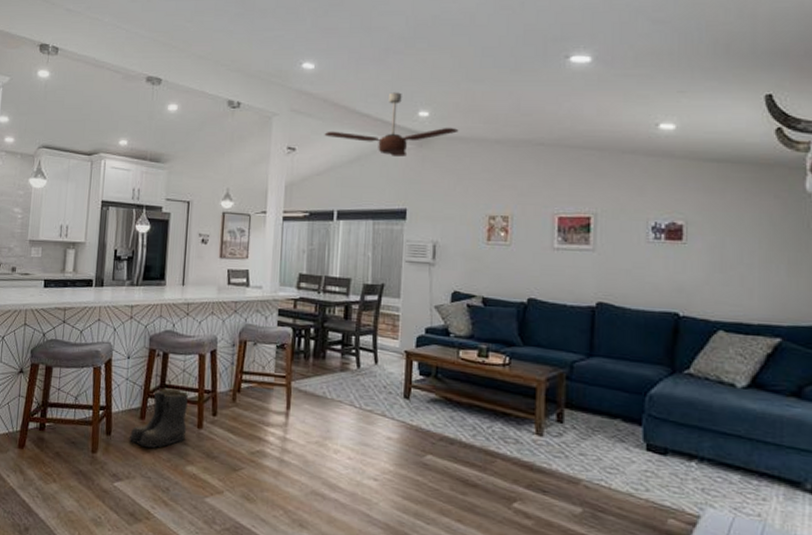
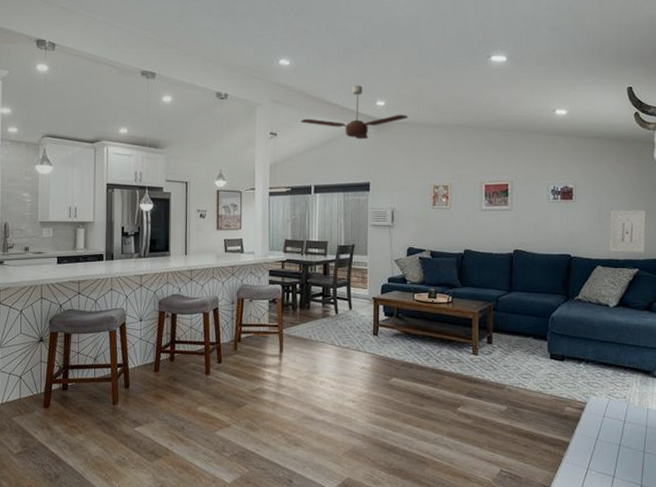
boots: present [129,388,188,448] -> none [145,344,196,396]
wall art: none [738,257,793,317] -> present [610,210,646,253]

